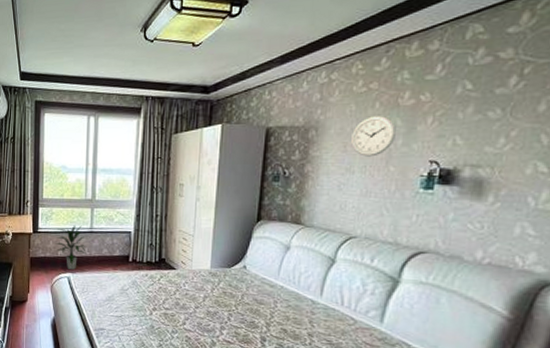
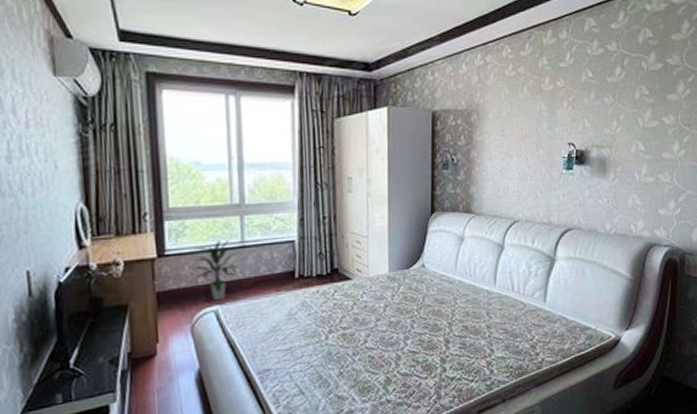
wall clock: present [351,116,396,157] -> none [508,100,541,140]

